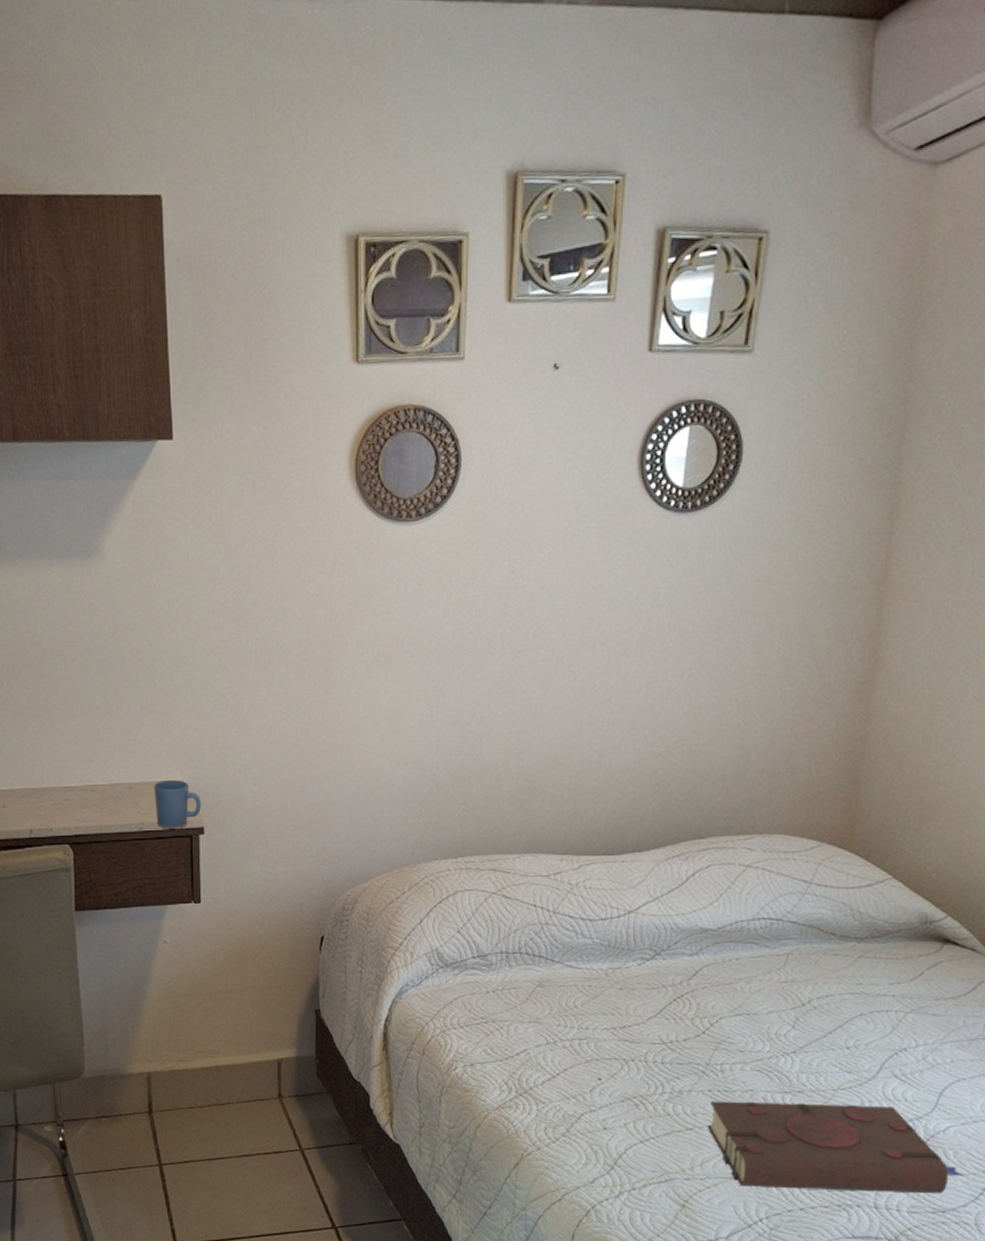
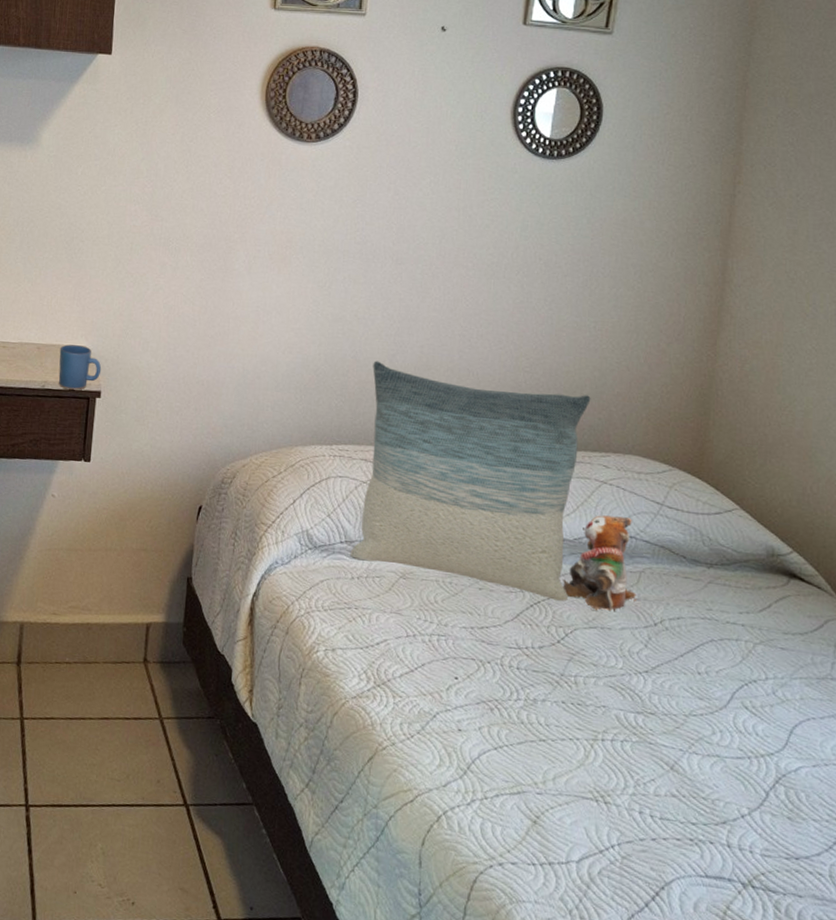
pillow: none [483,762,734,992] -> present [350,361,591,601]
stuffed animal: none [707,900,800,997] -> present [563,515,652,615]
book: present [707,1101,964,1194] -> none [560,713,816,839]

